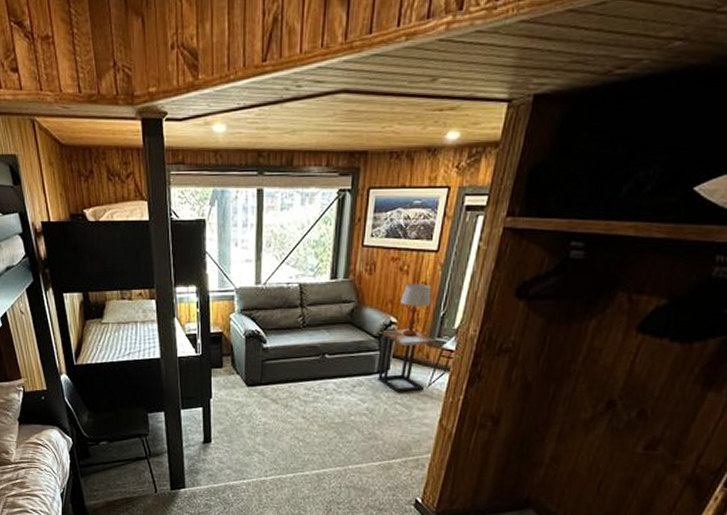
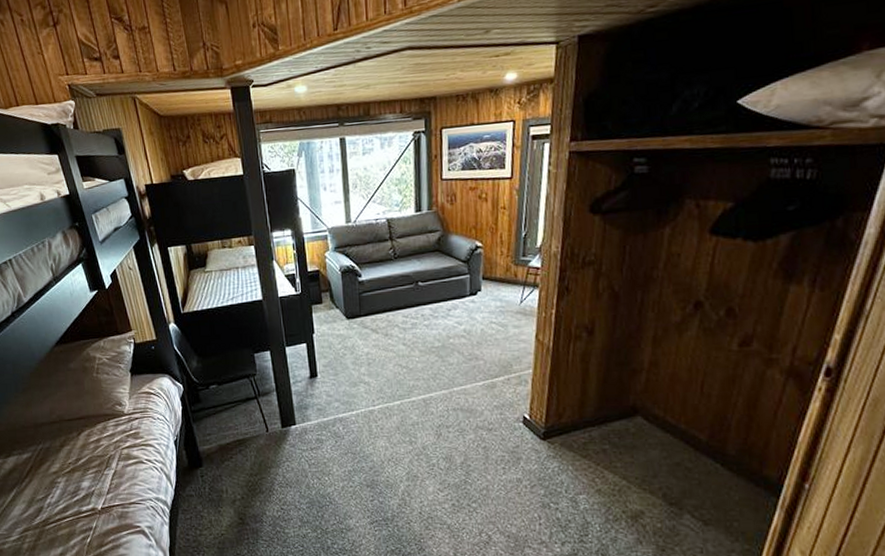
side table: present [378,329,435,393] -> none [470,252,520,313]
table lamp: present [400,284,432,337] -> none [483,208,512,259]

